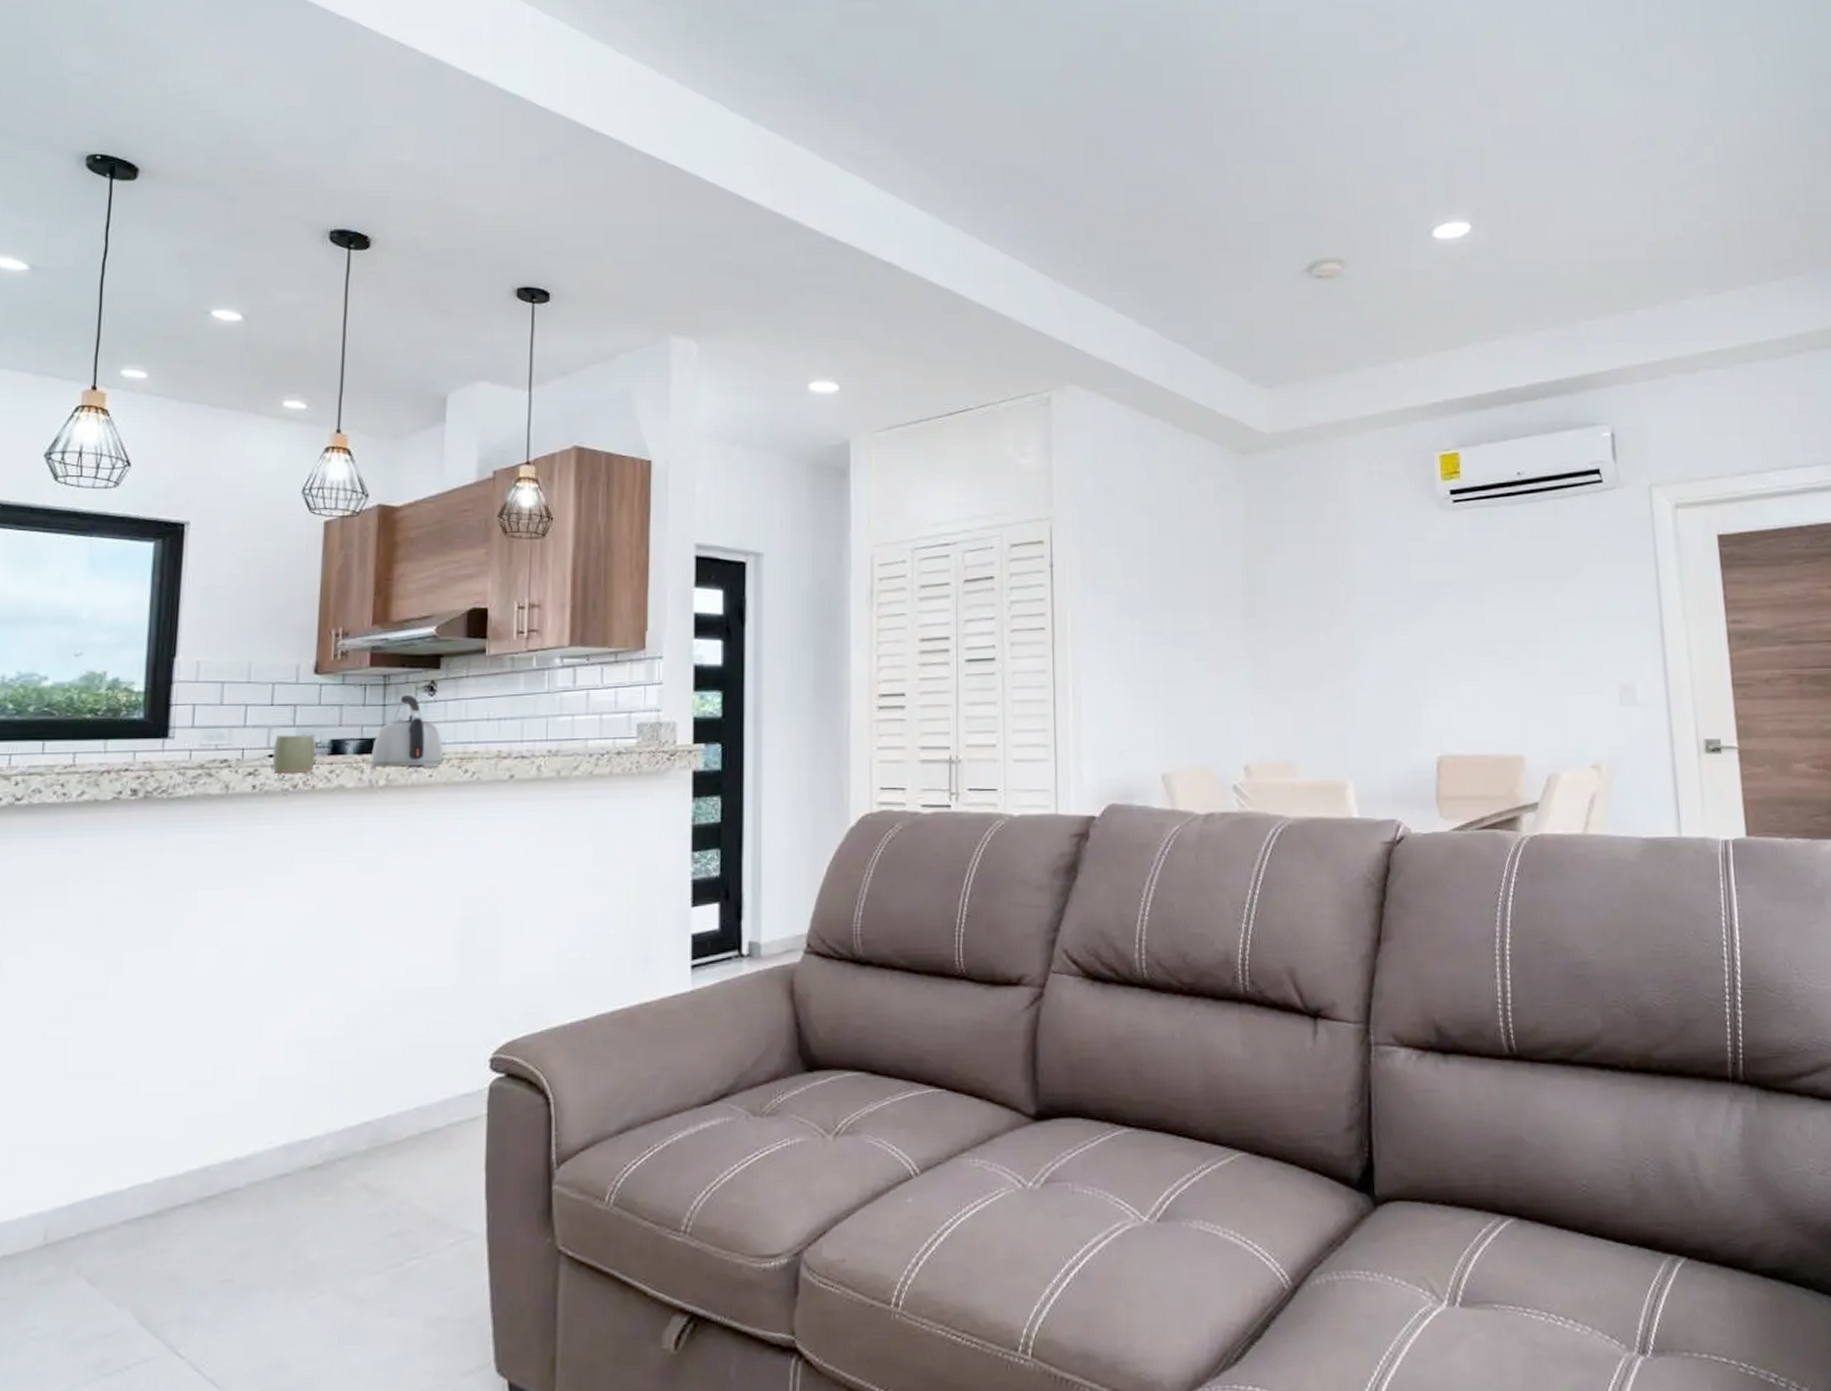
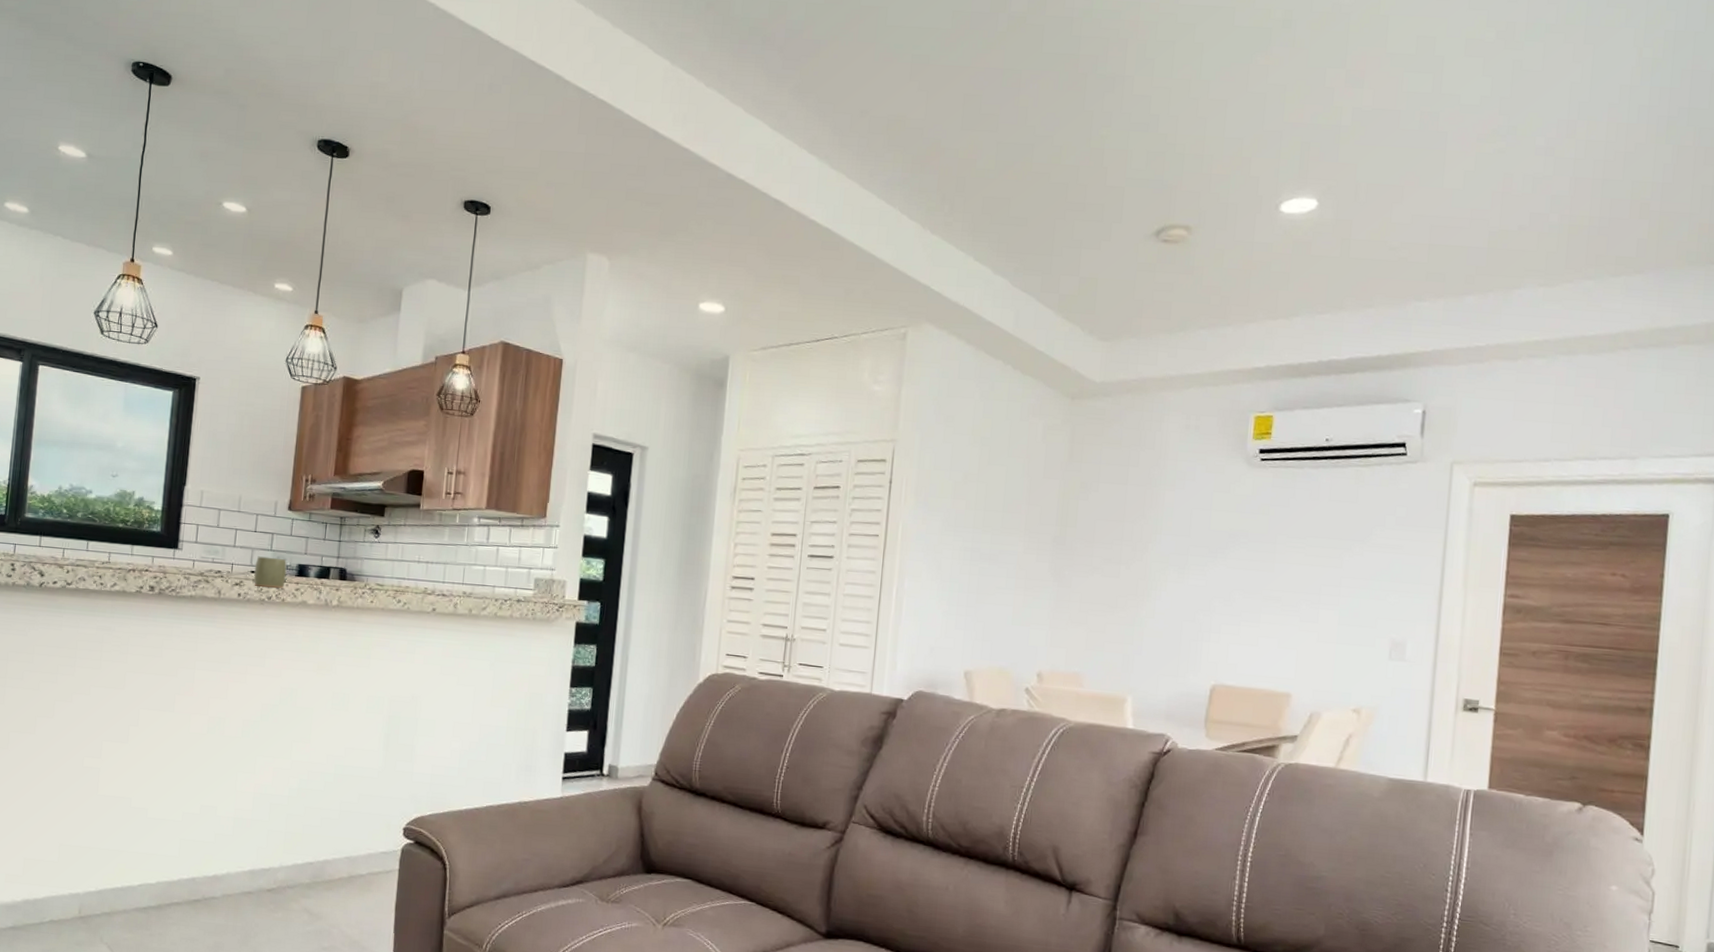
kettle: present [370,694,445,769] -> none [326,534,383,596]

